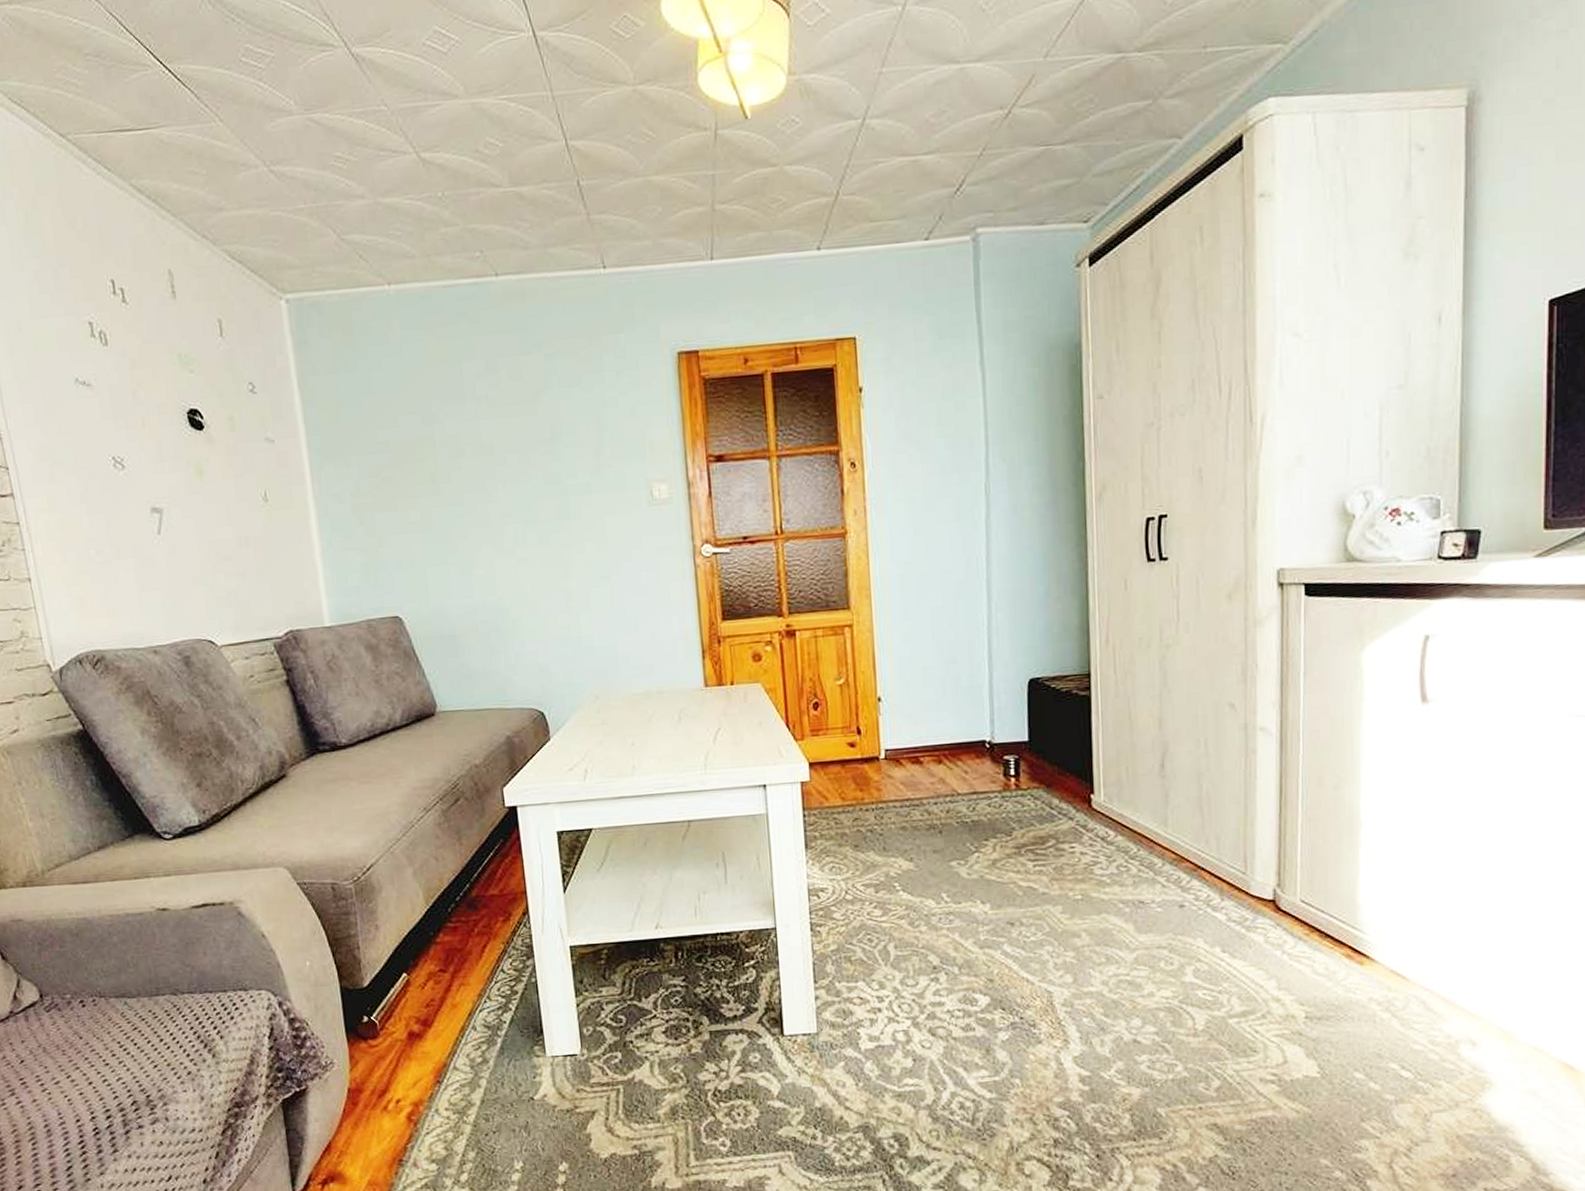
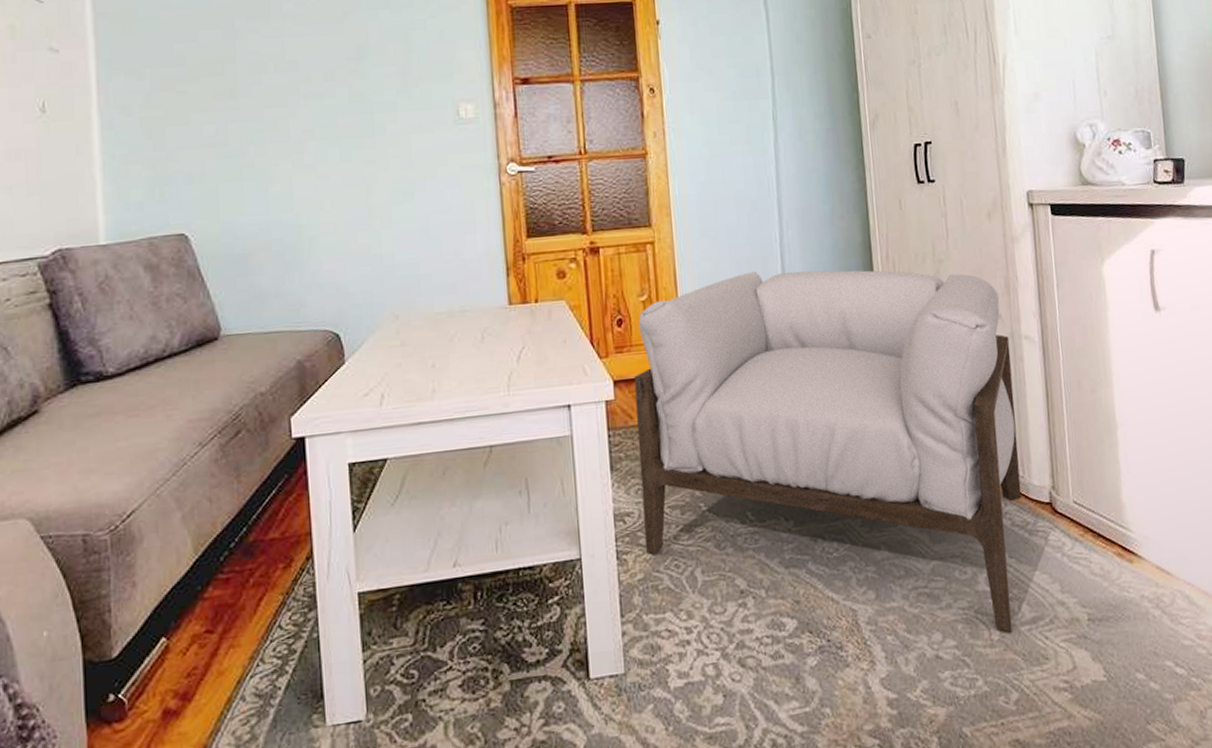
armchair: none [830,655,1242,1024] -> present [634,270,1022,633]

